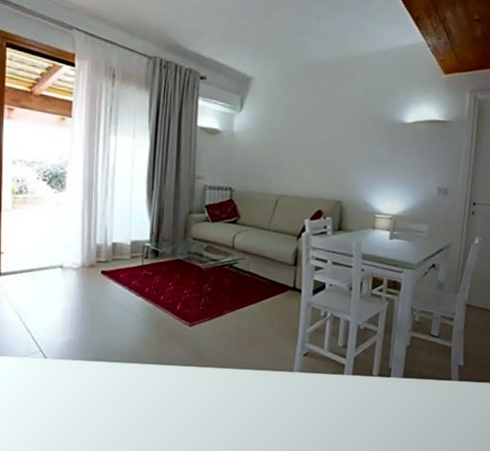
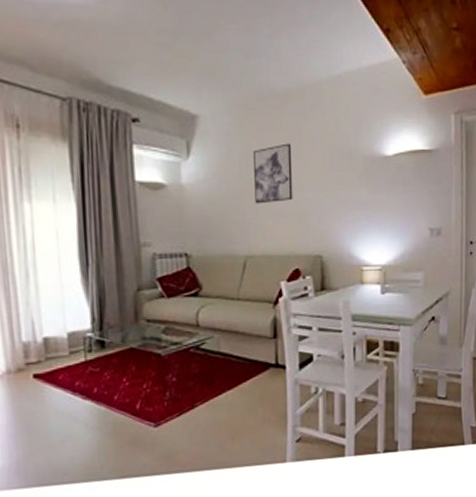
wall art: none [291,105,326,154] -> present [252,143,293,204]

